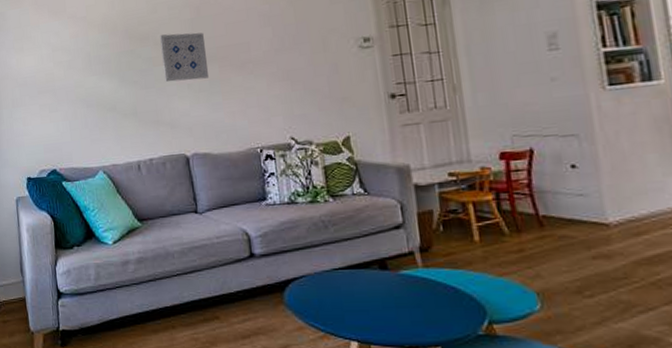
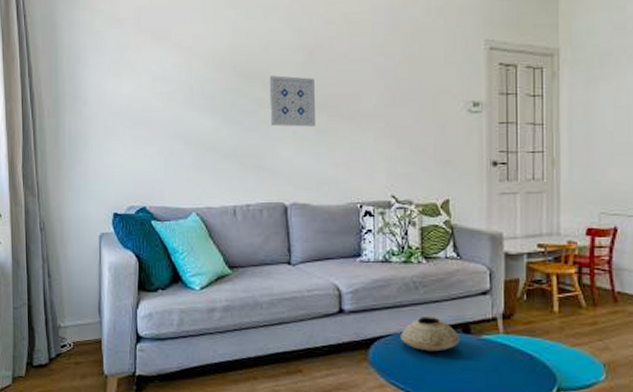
ceramic bowl: none [314,255,378,291] -> present [400,316,461,352]

